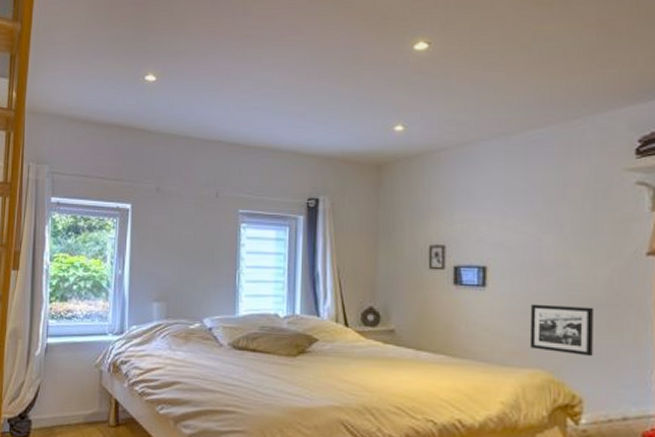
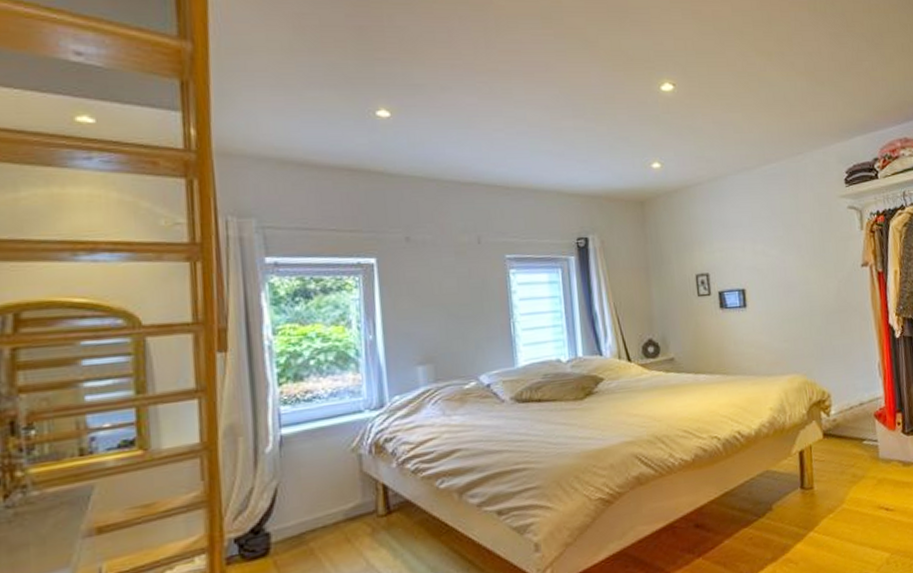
picture frame: present [529,304,593,357] -> none [783,314,834,357]

